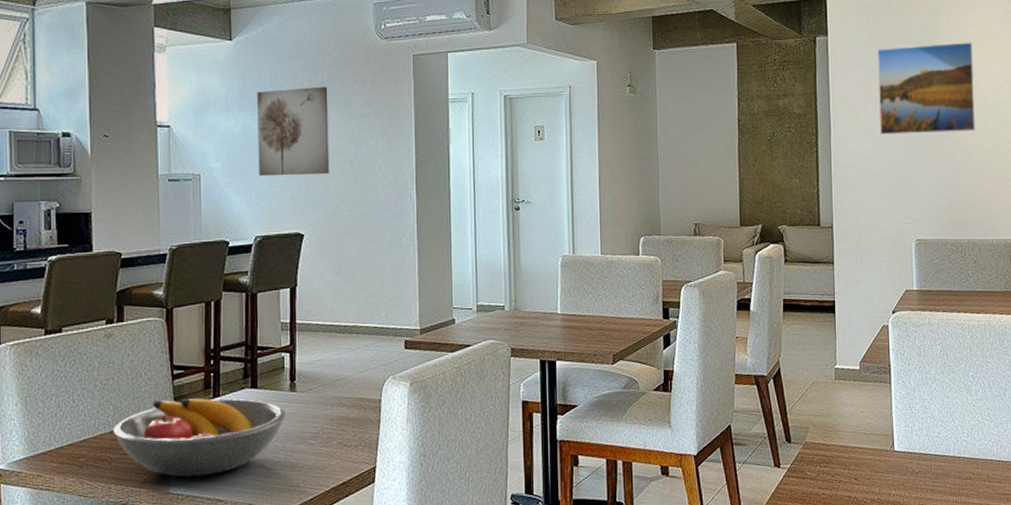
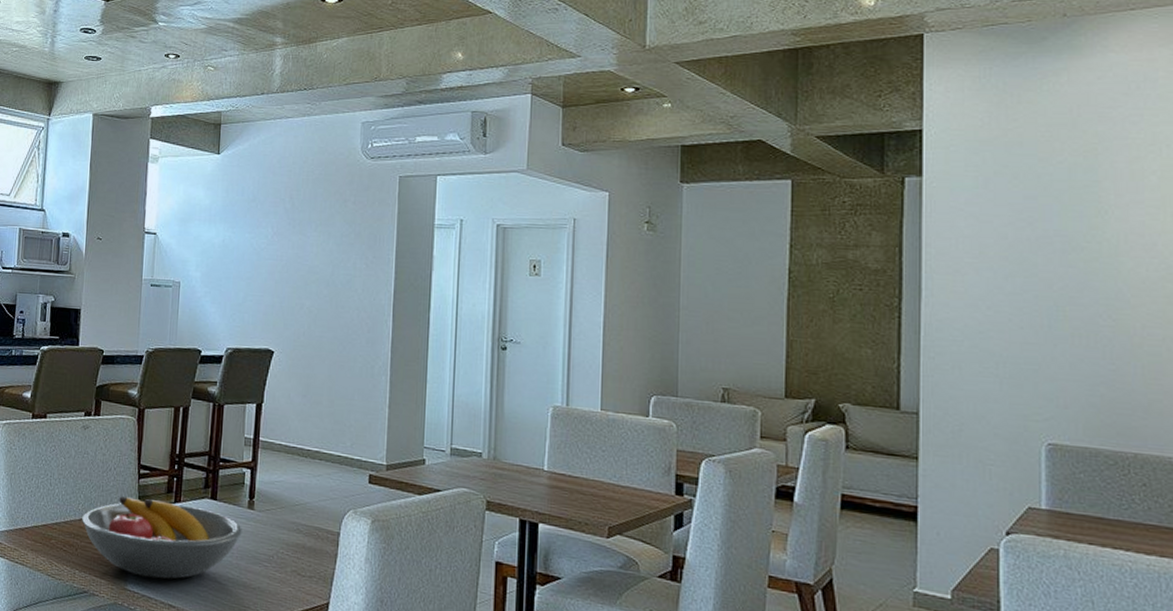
wall art: present [257,86,330,177] -> none [235,203,309,292]
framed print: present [878,42,975,135] -> none [997,193,1152,311]

